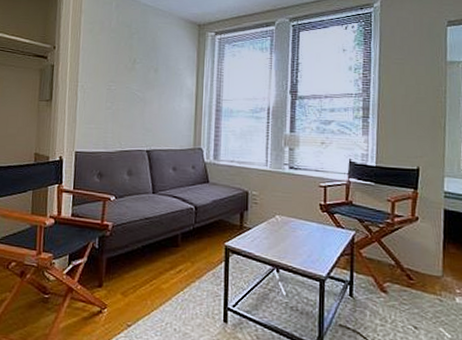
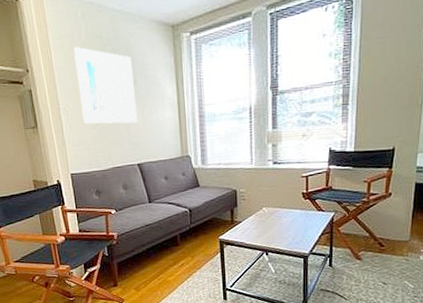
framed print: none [98,31,156,109] -> present [74,46,138,124]

